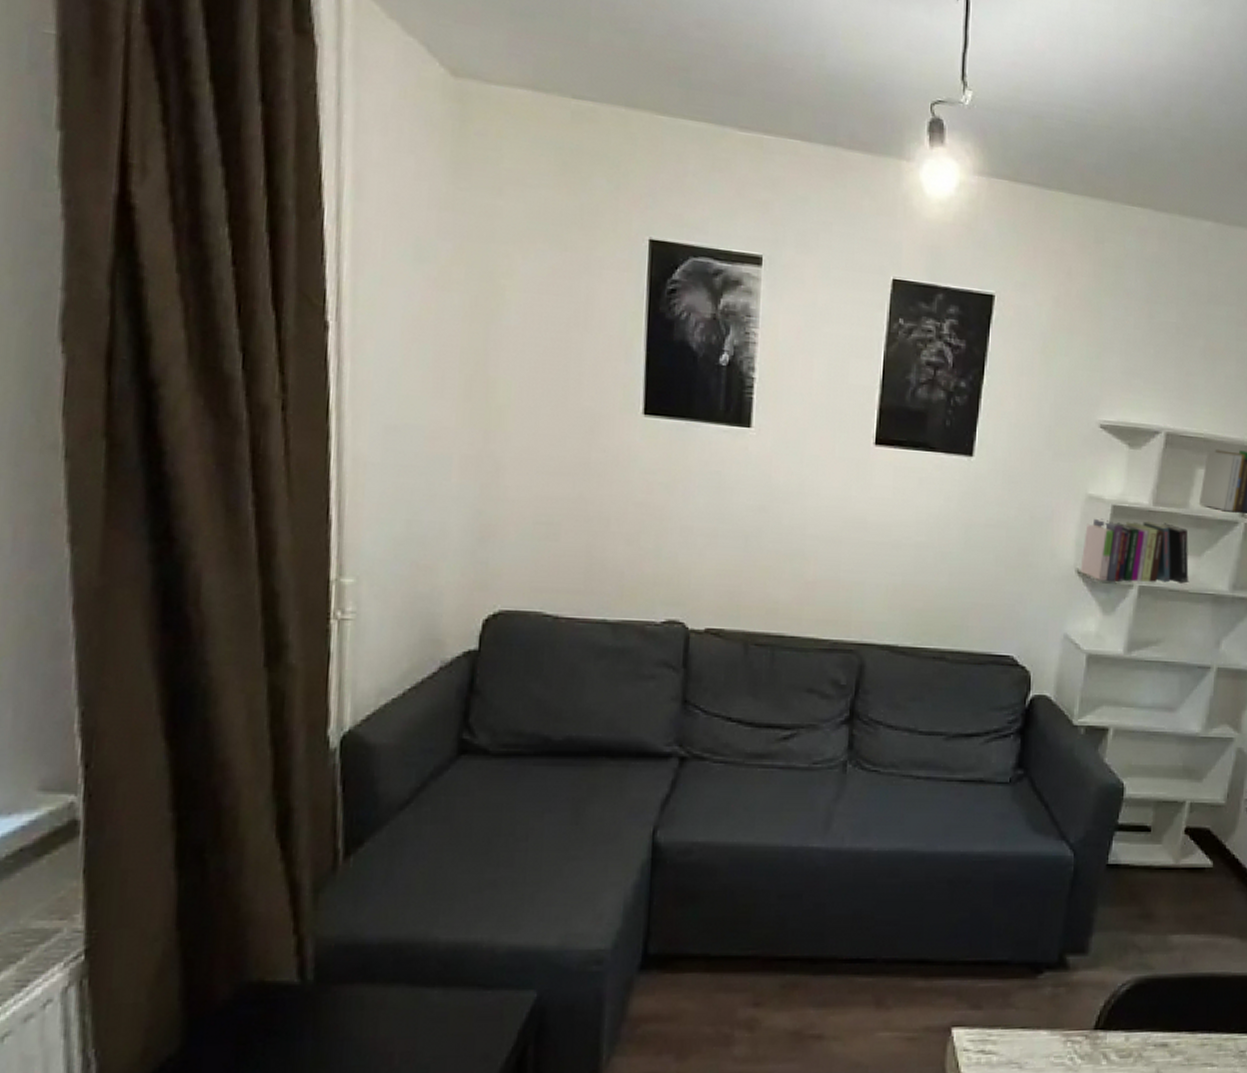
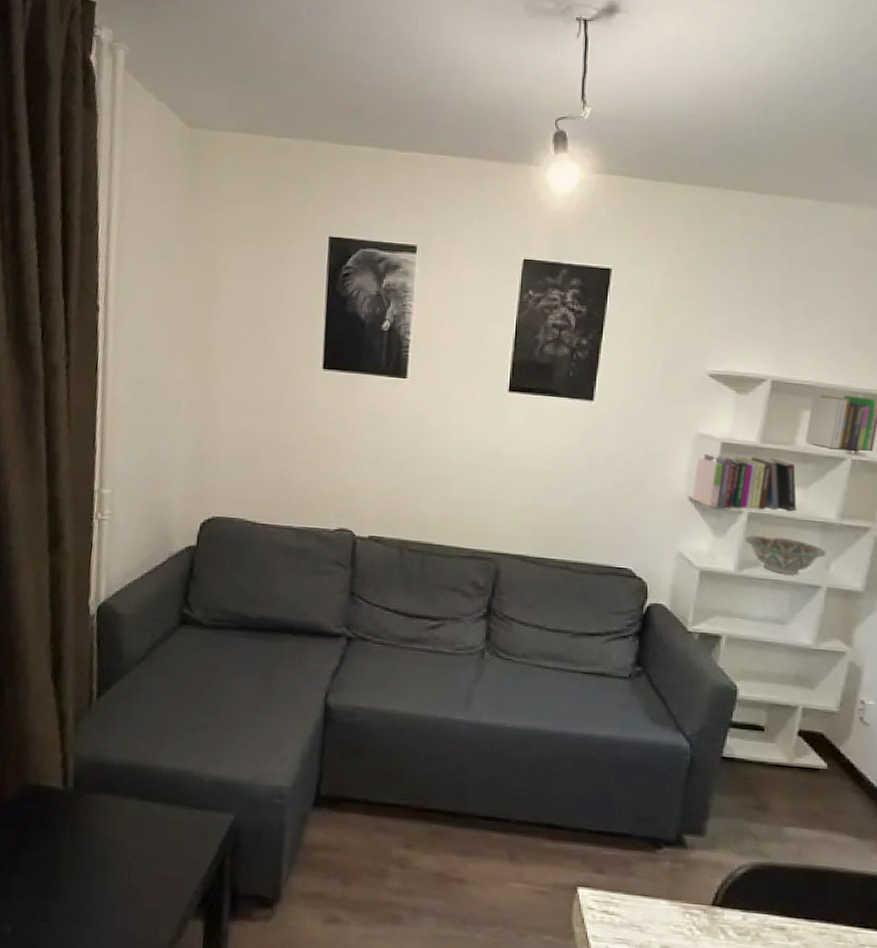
decorative bowl: none [1135,611,1218,655] -> present [745,535,826,575]

